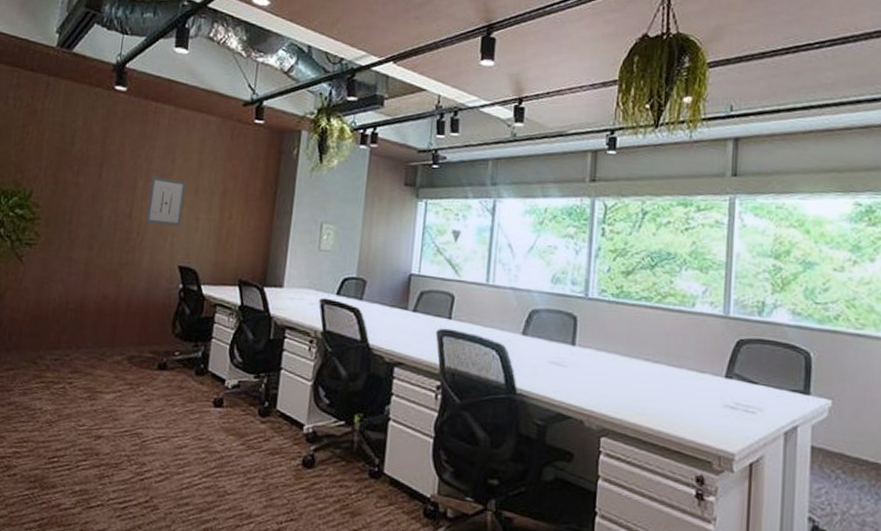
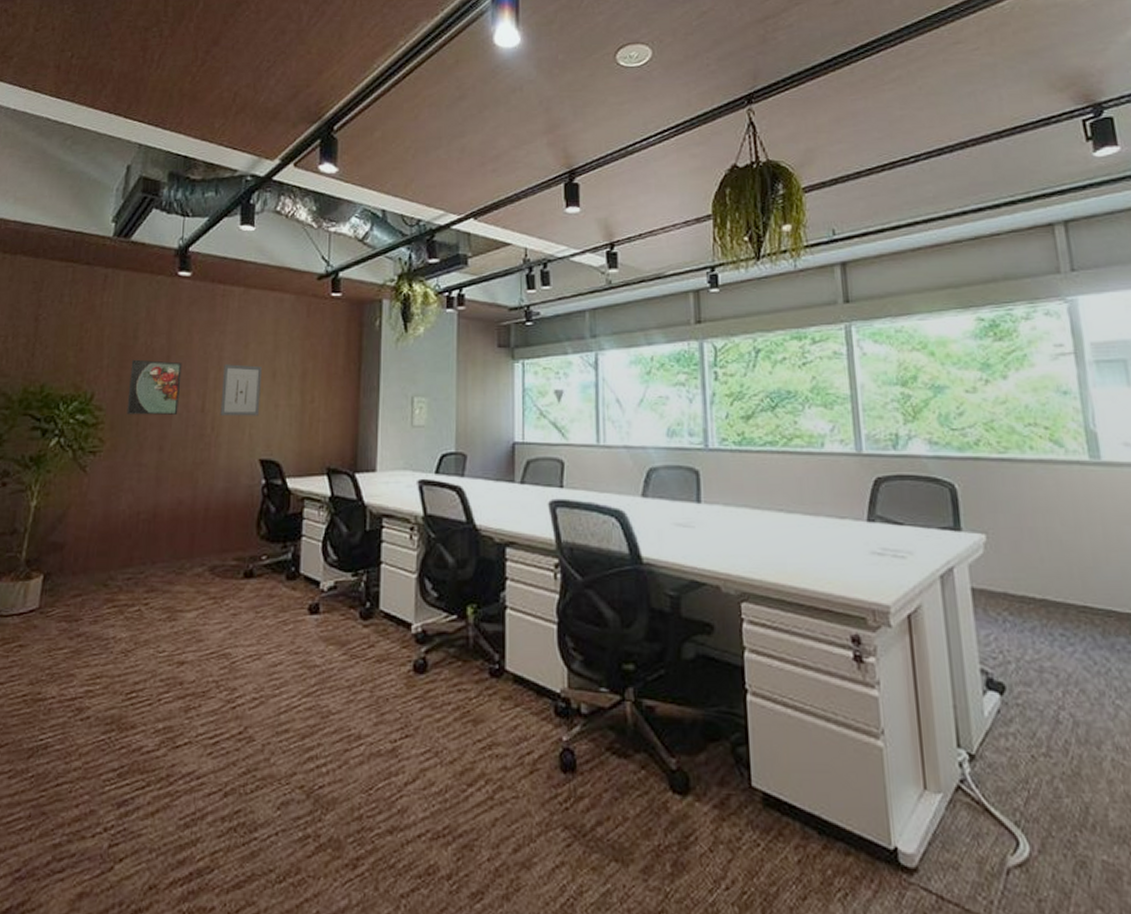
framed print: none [61,163,114,218] -> present [126,359,182,415]

